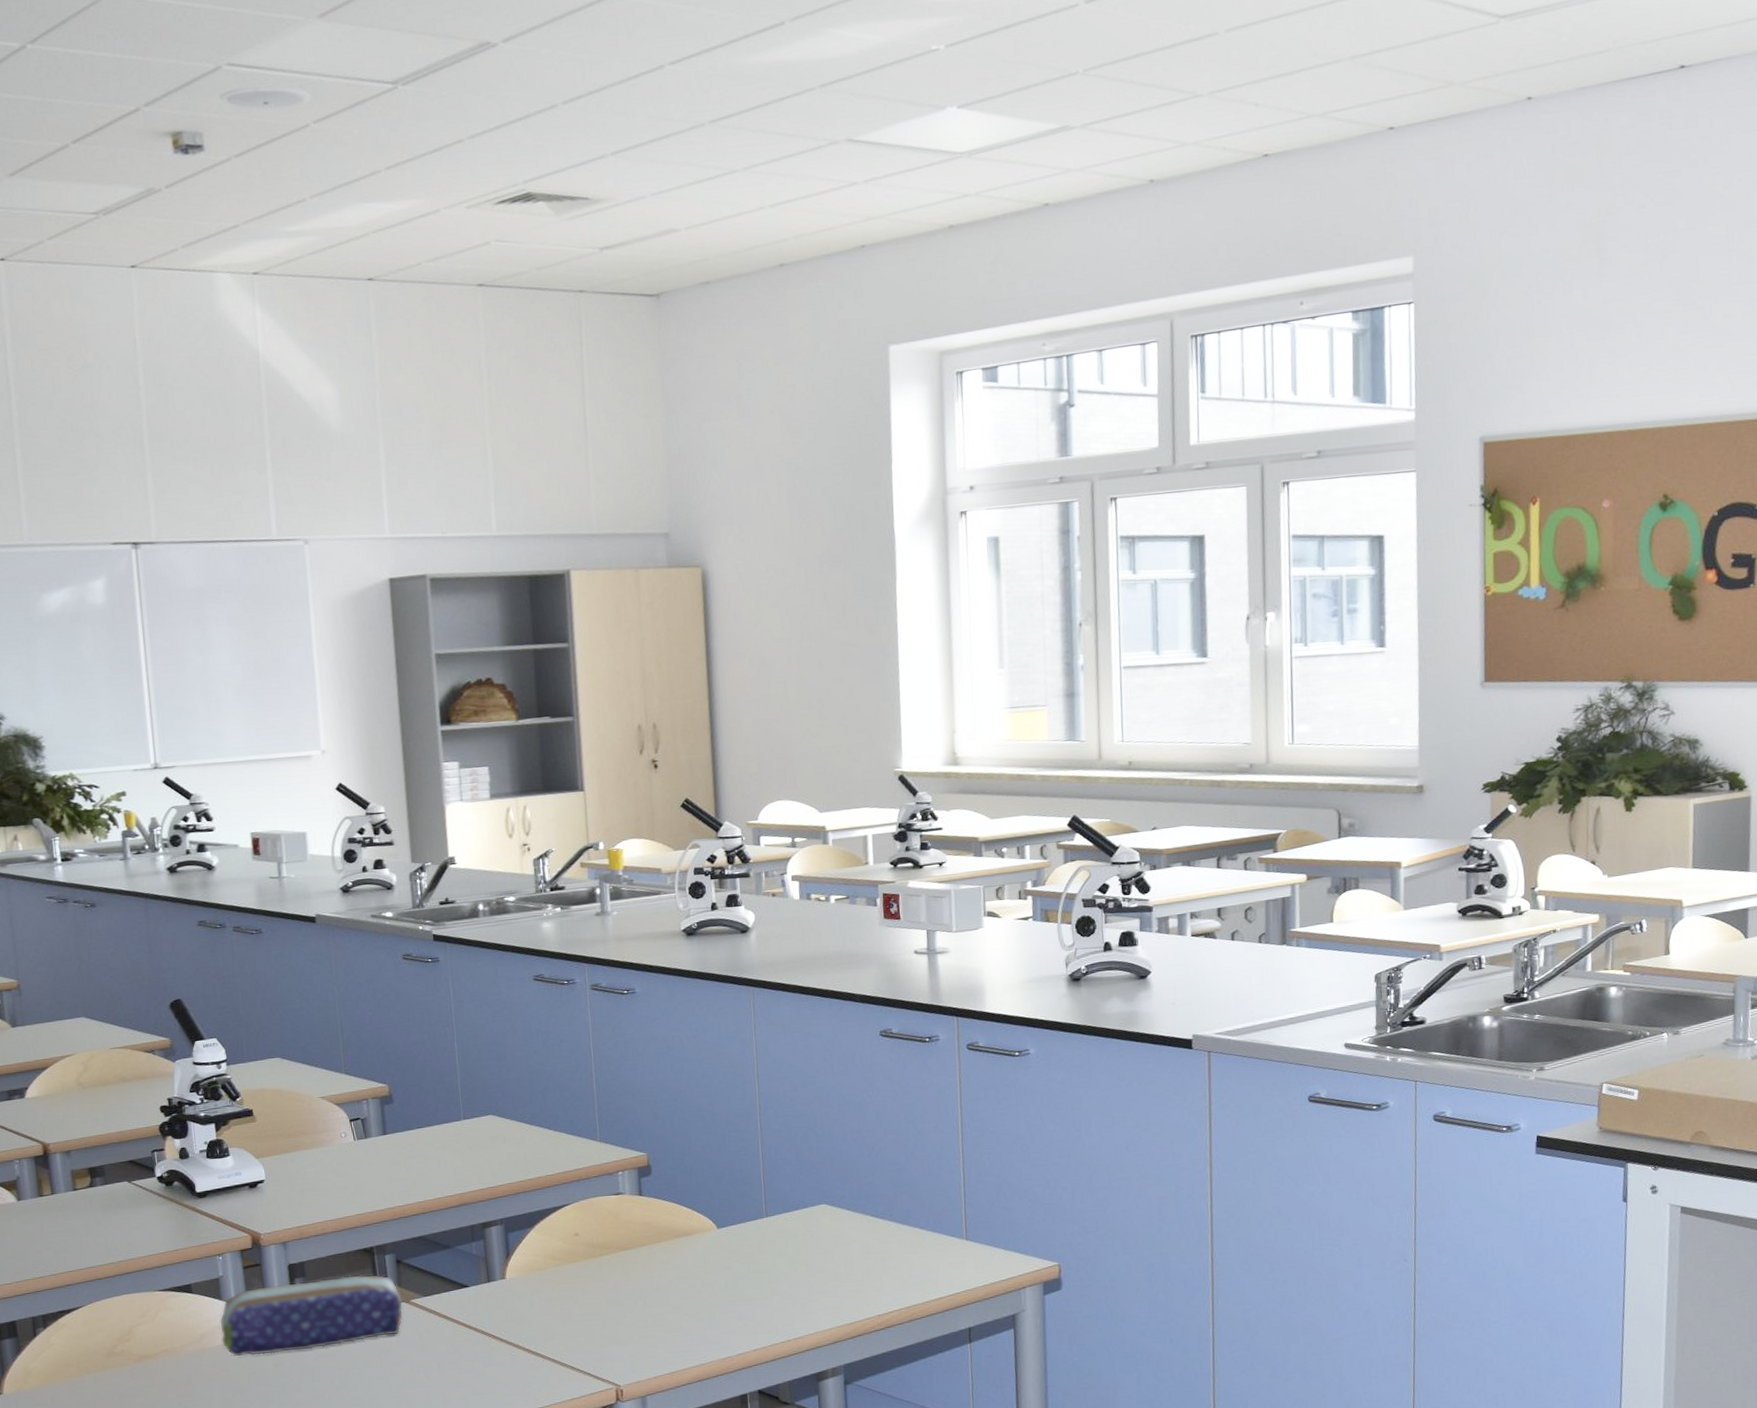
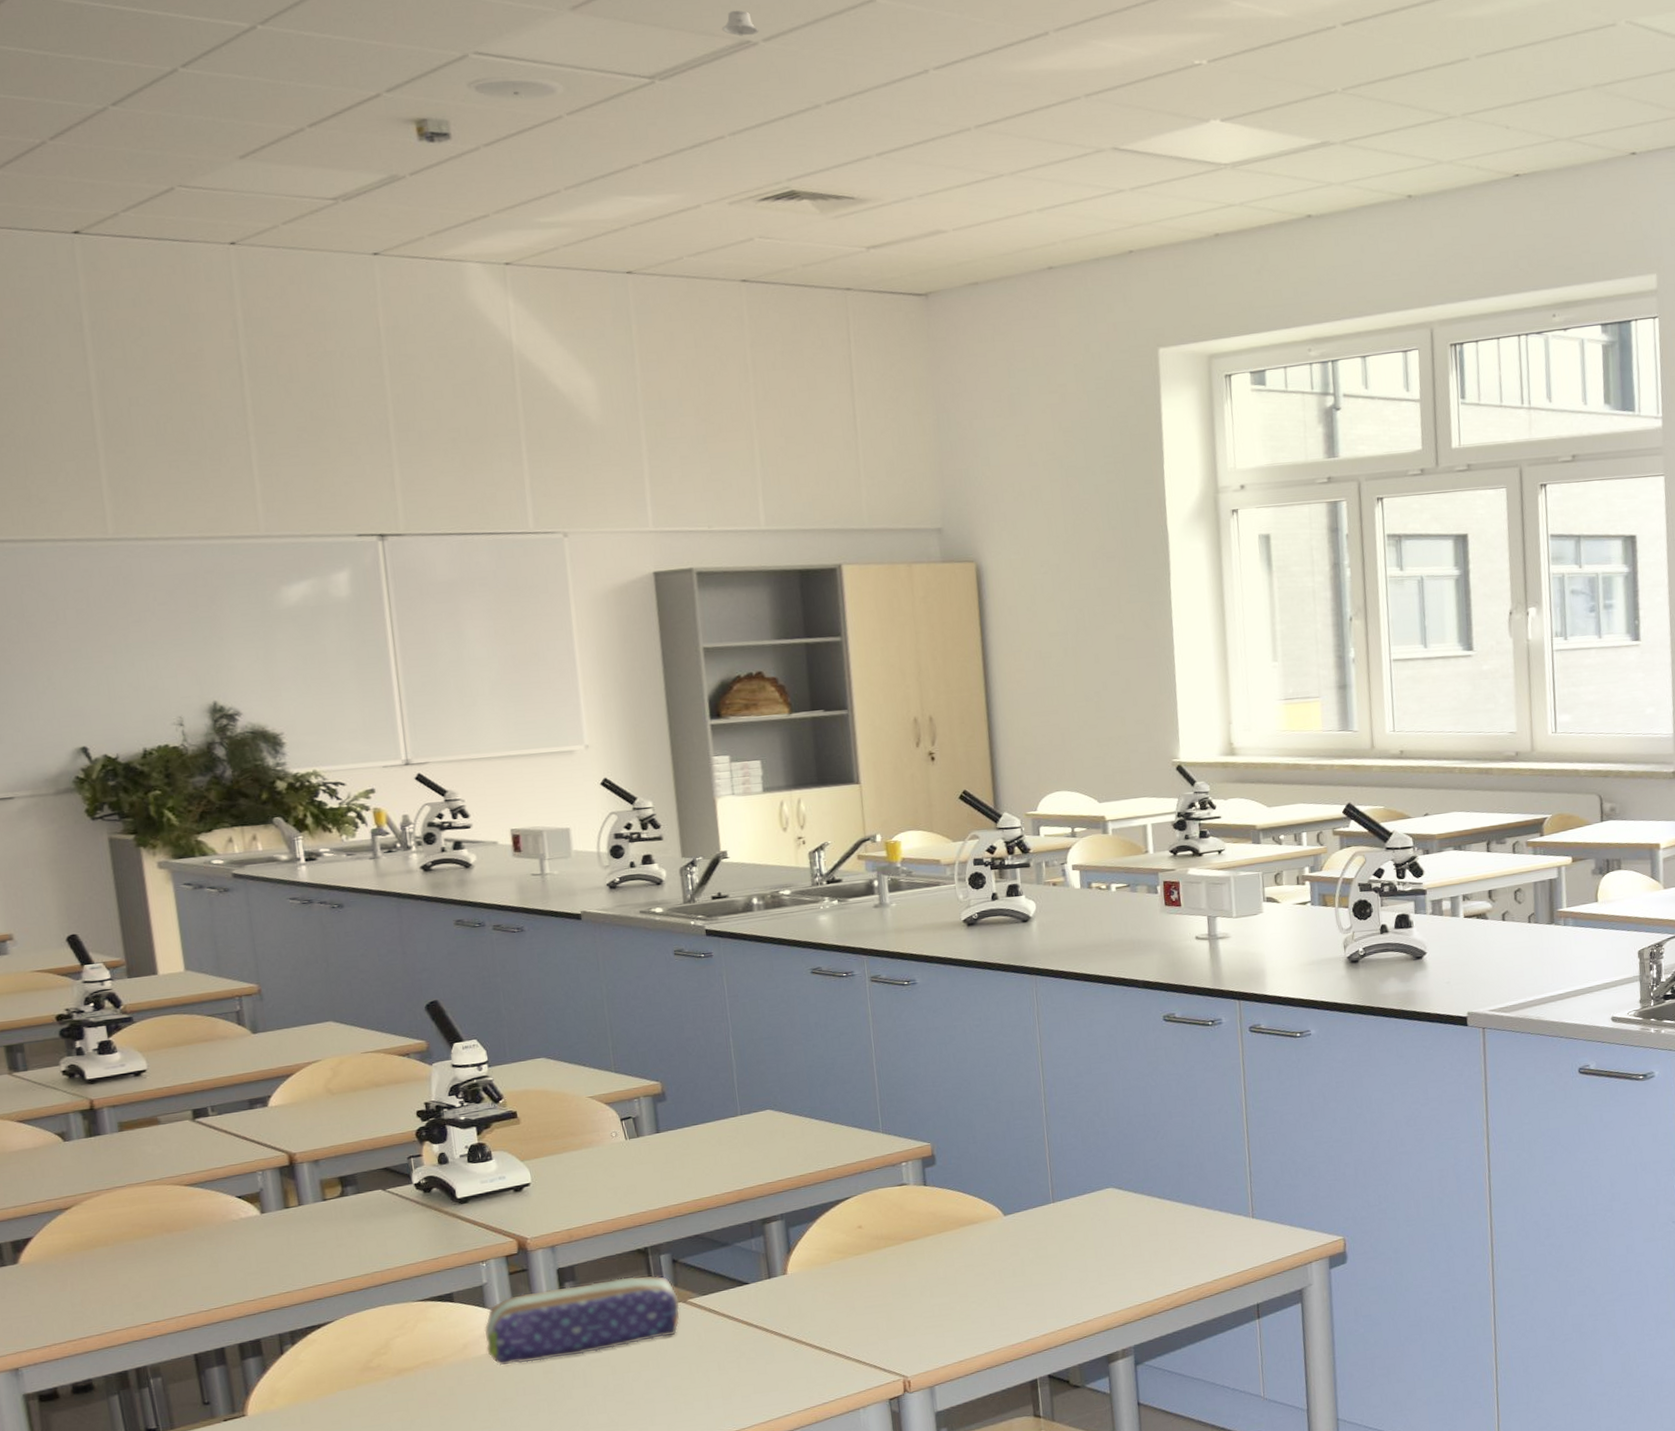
recessed light: none [462,11,499,38] -> present [721,10,759,36]

